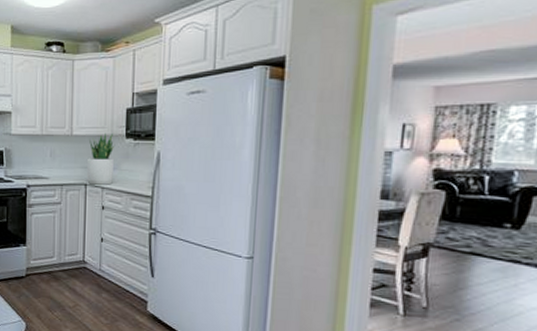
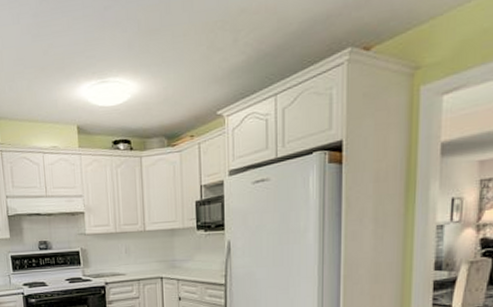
planter: present [87,133,115,185] -> none [162,225,187,277]

